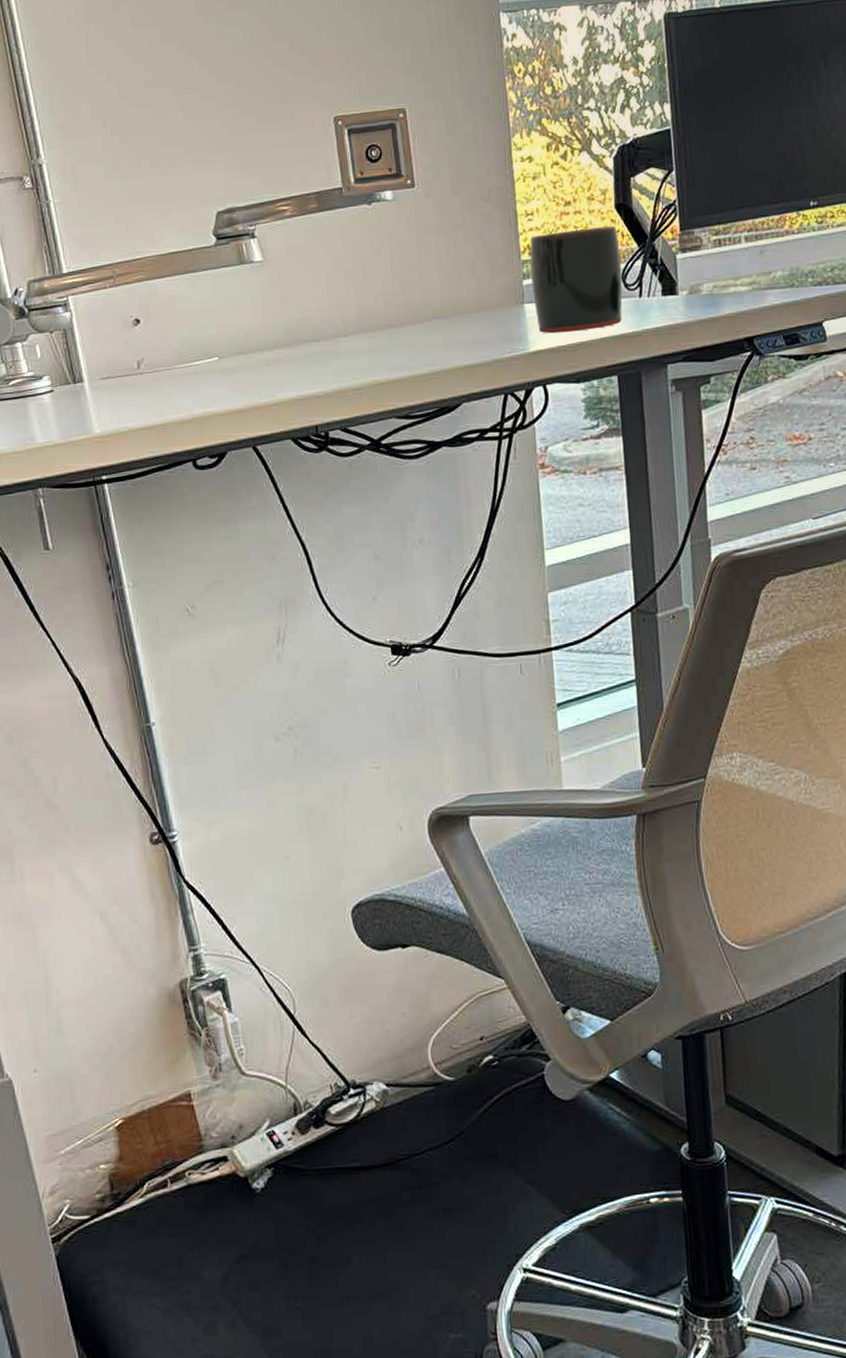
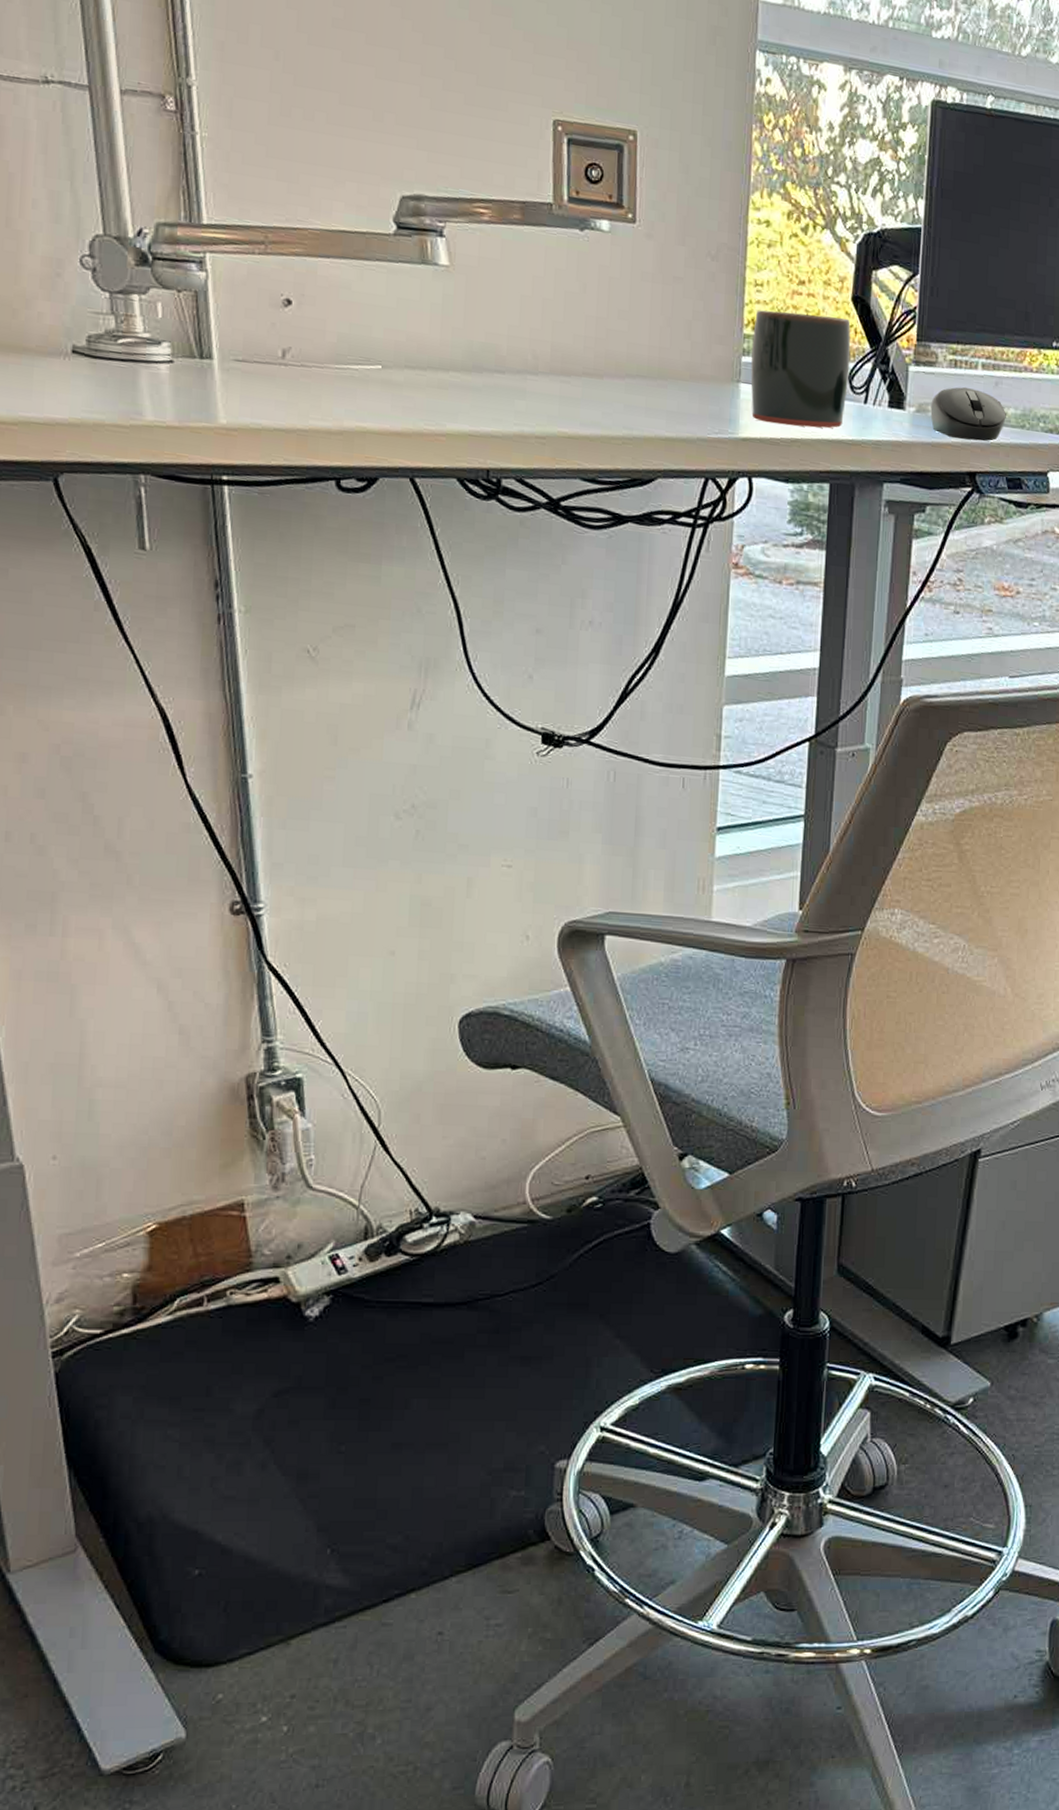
computer mouse: none [701,261,775,310] -> present [930,386,1006,441]

